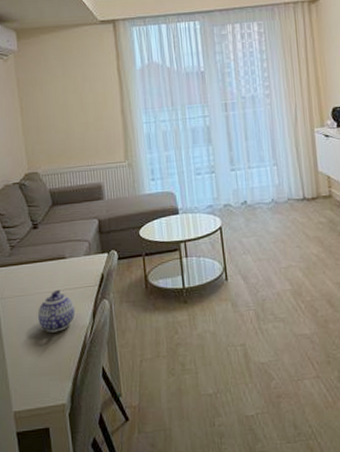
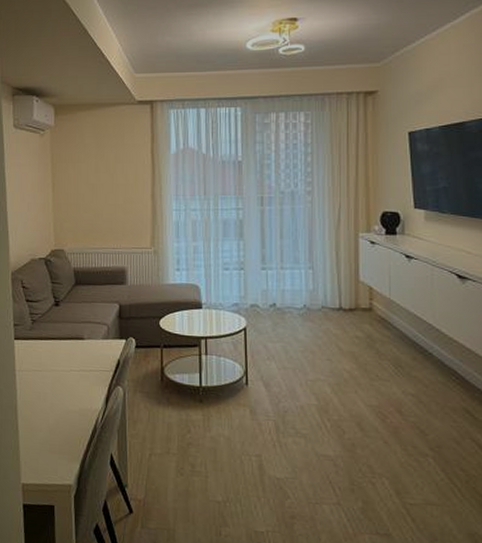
teapot: present [38,289,75,333] -> none [53,369,89,412]

